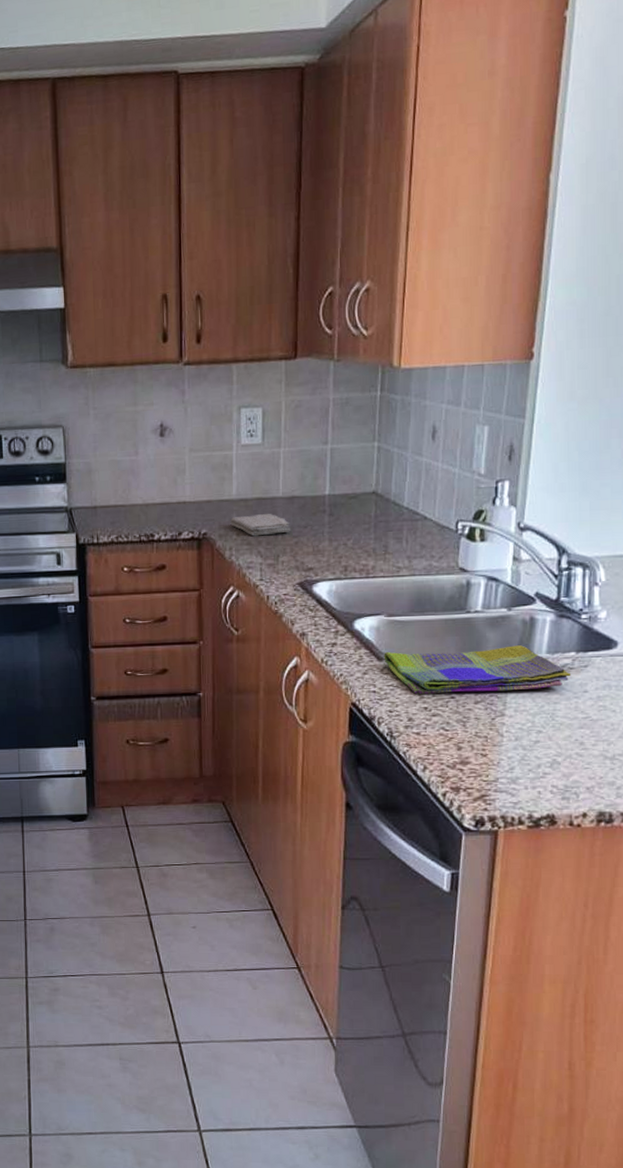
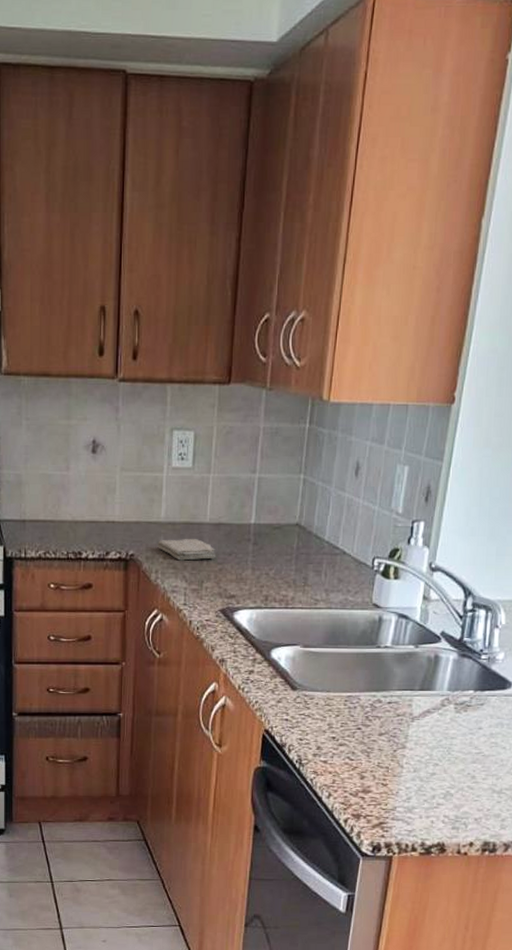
dish towel: present [384,645,571,694] -> none [297,681,469,725]

